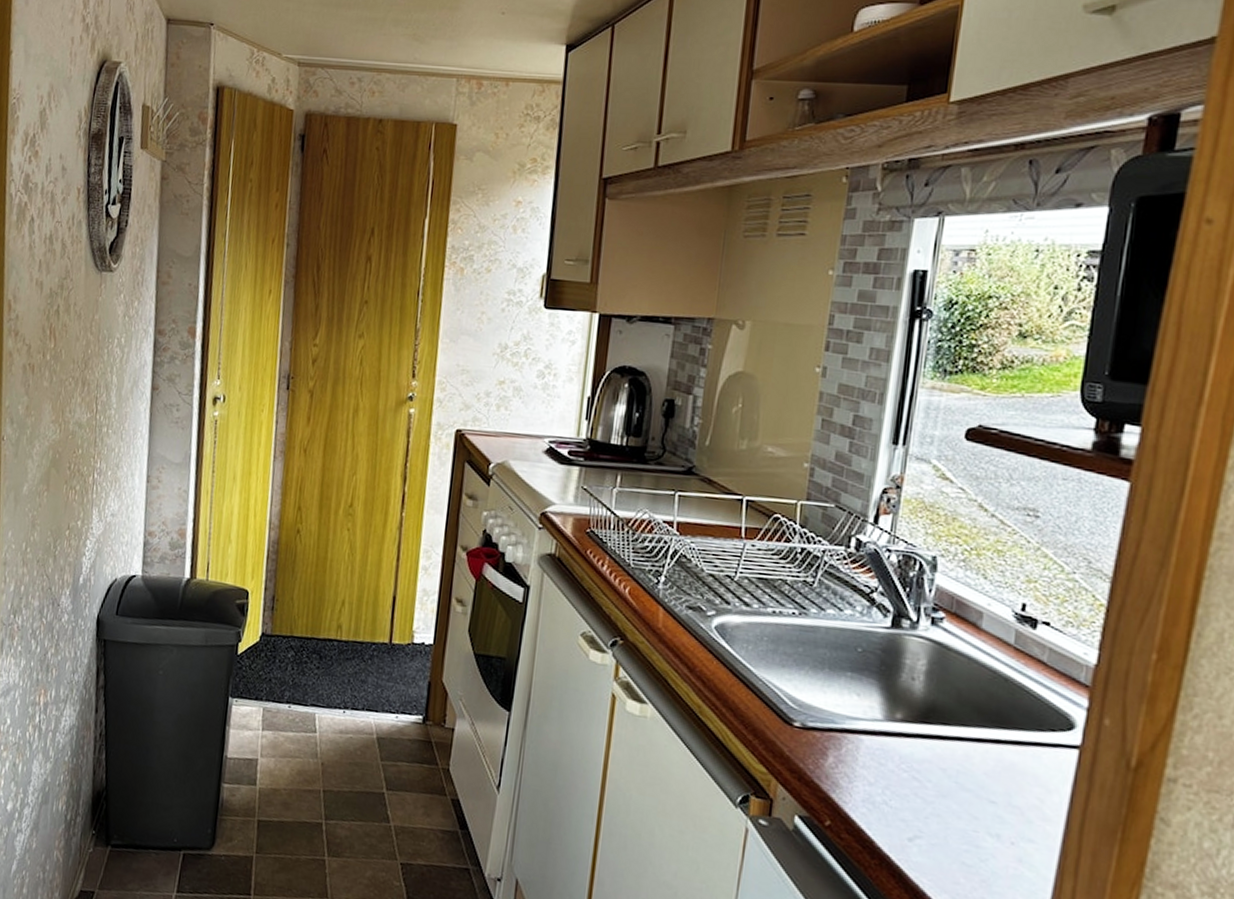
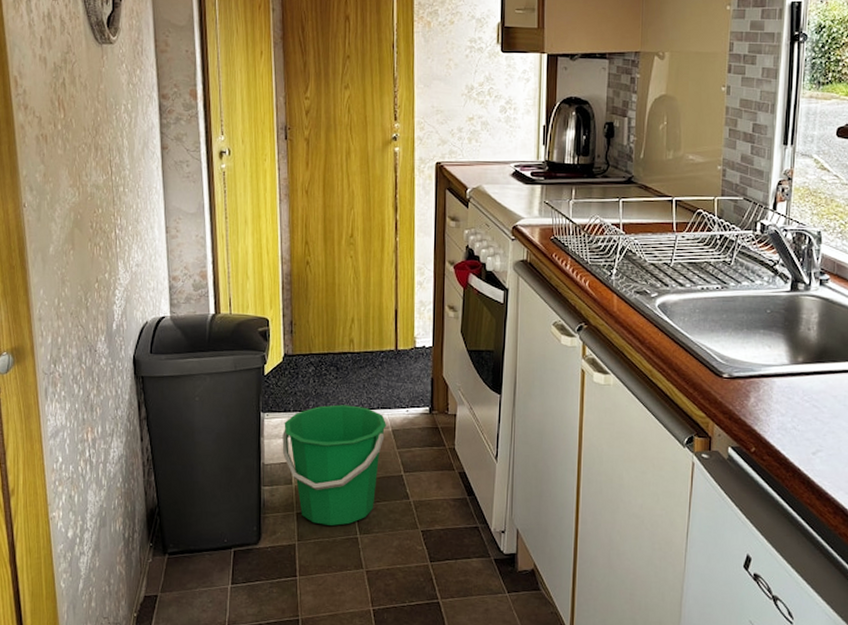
bucket: none [248,698,371,843] -> present [282,404,386,527]

